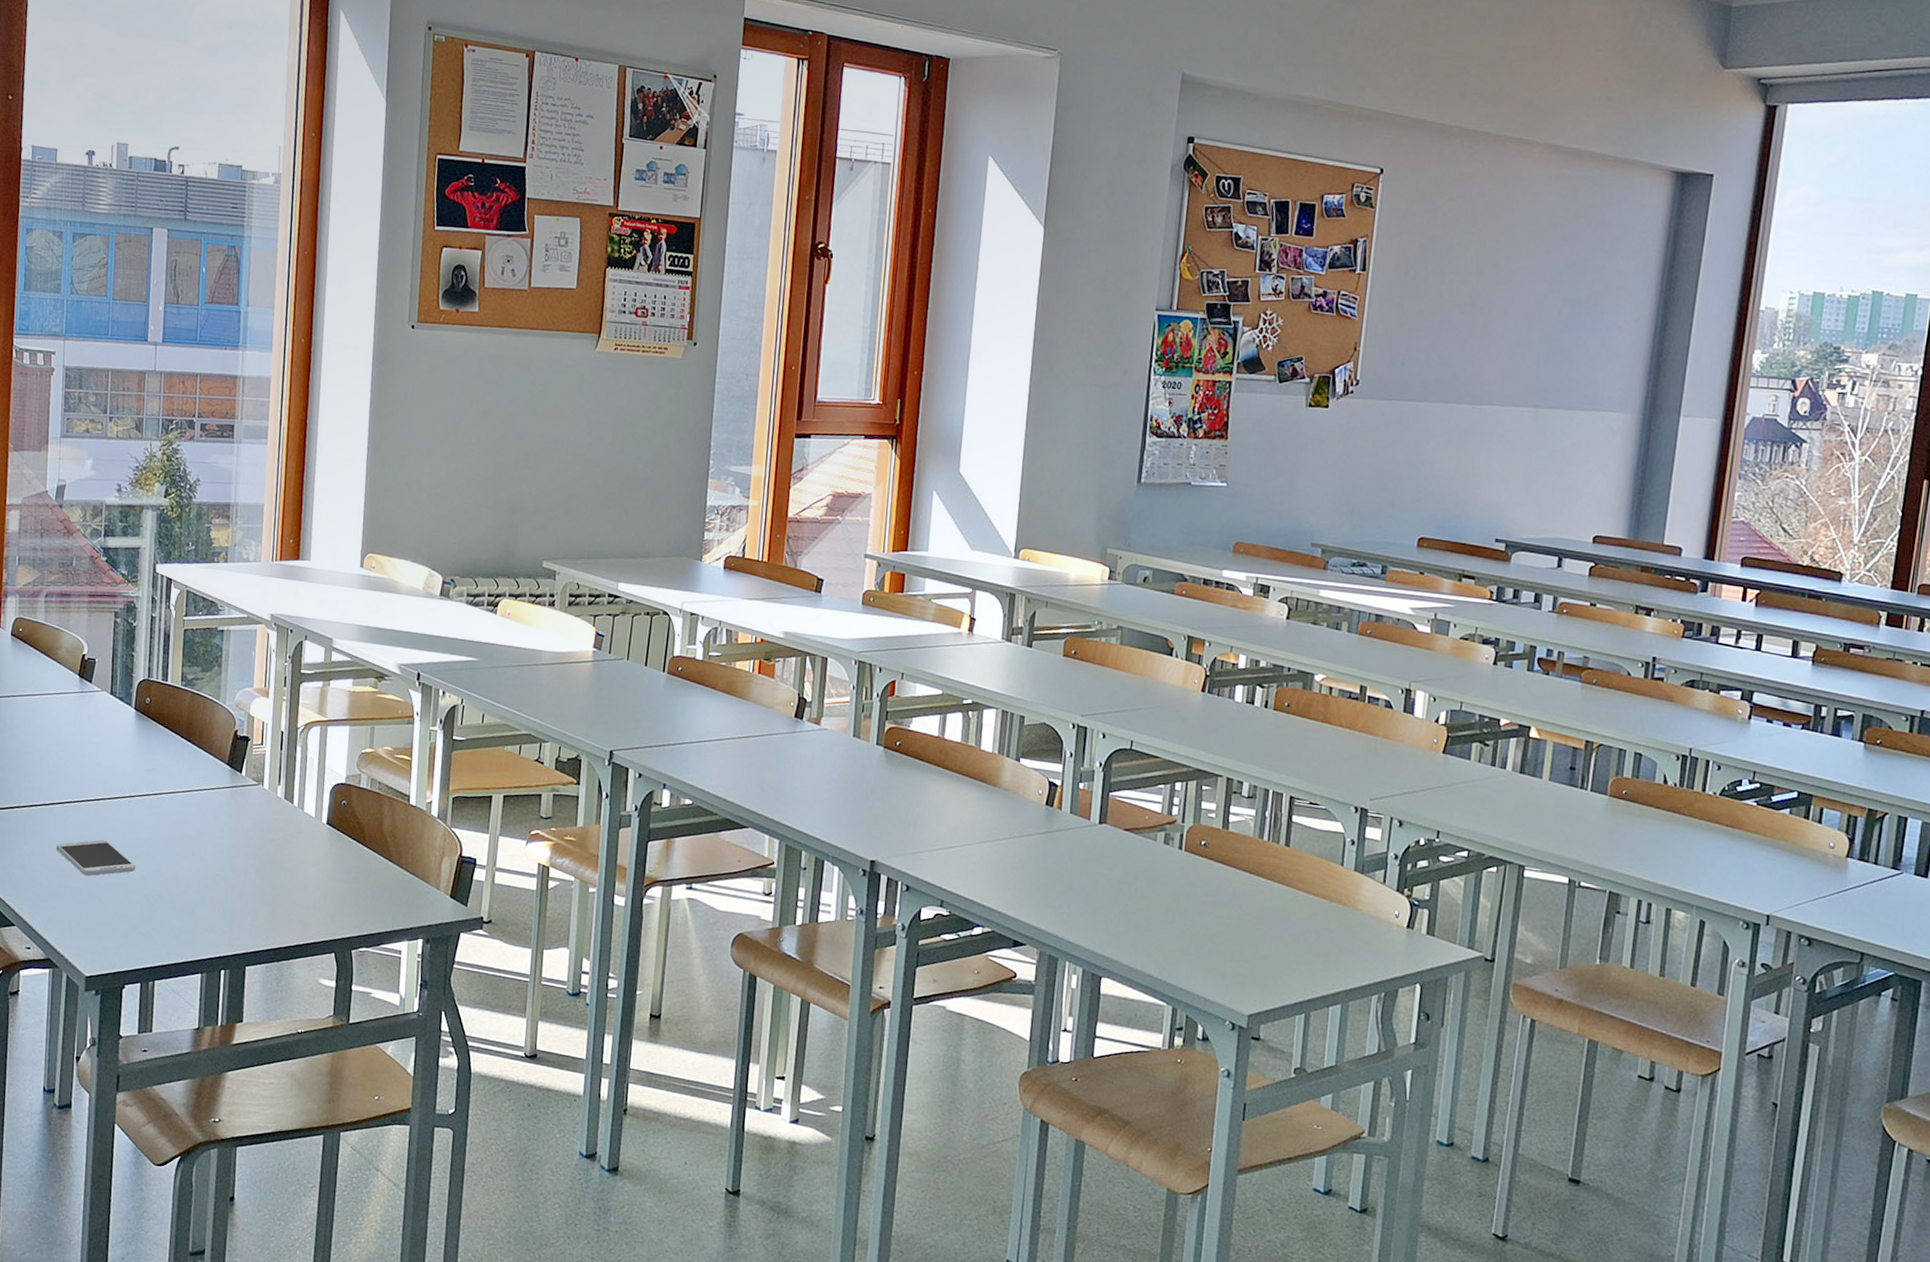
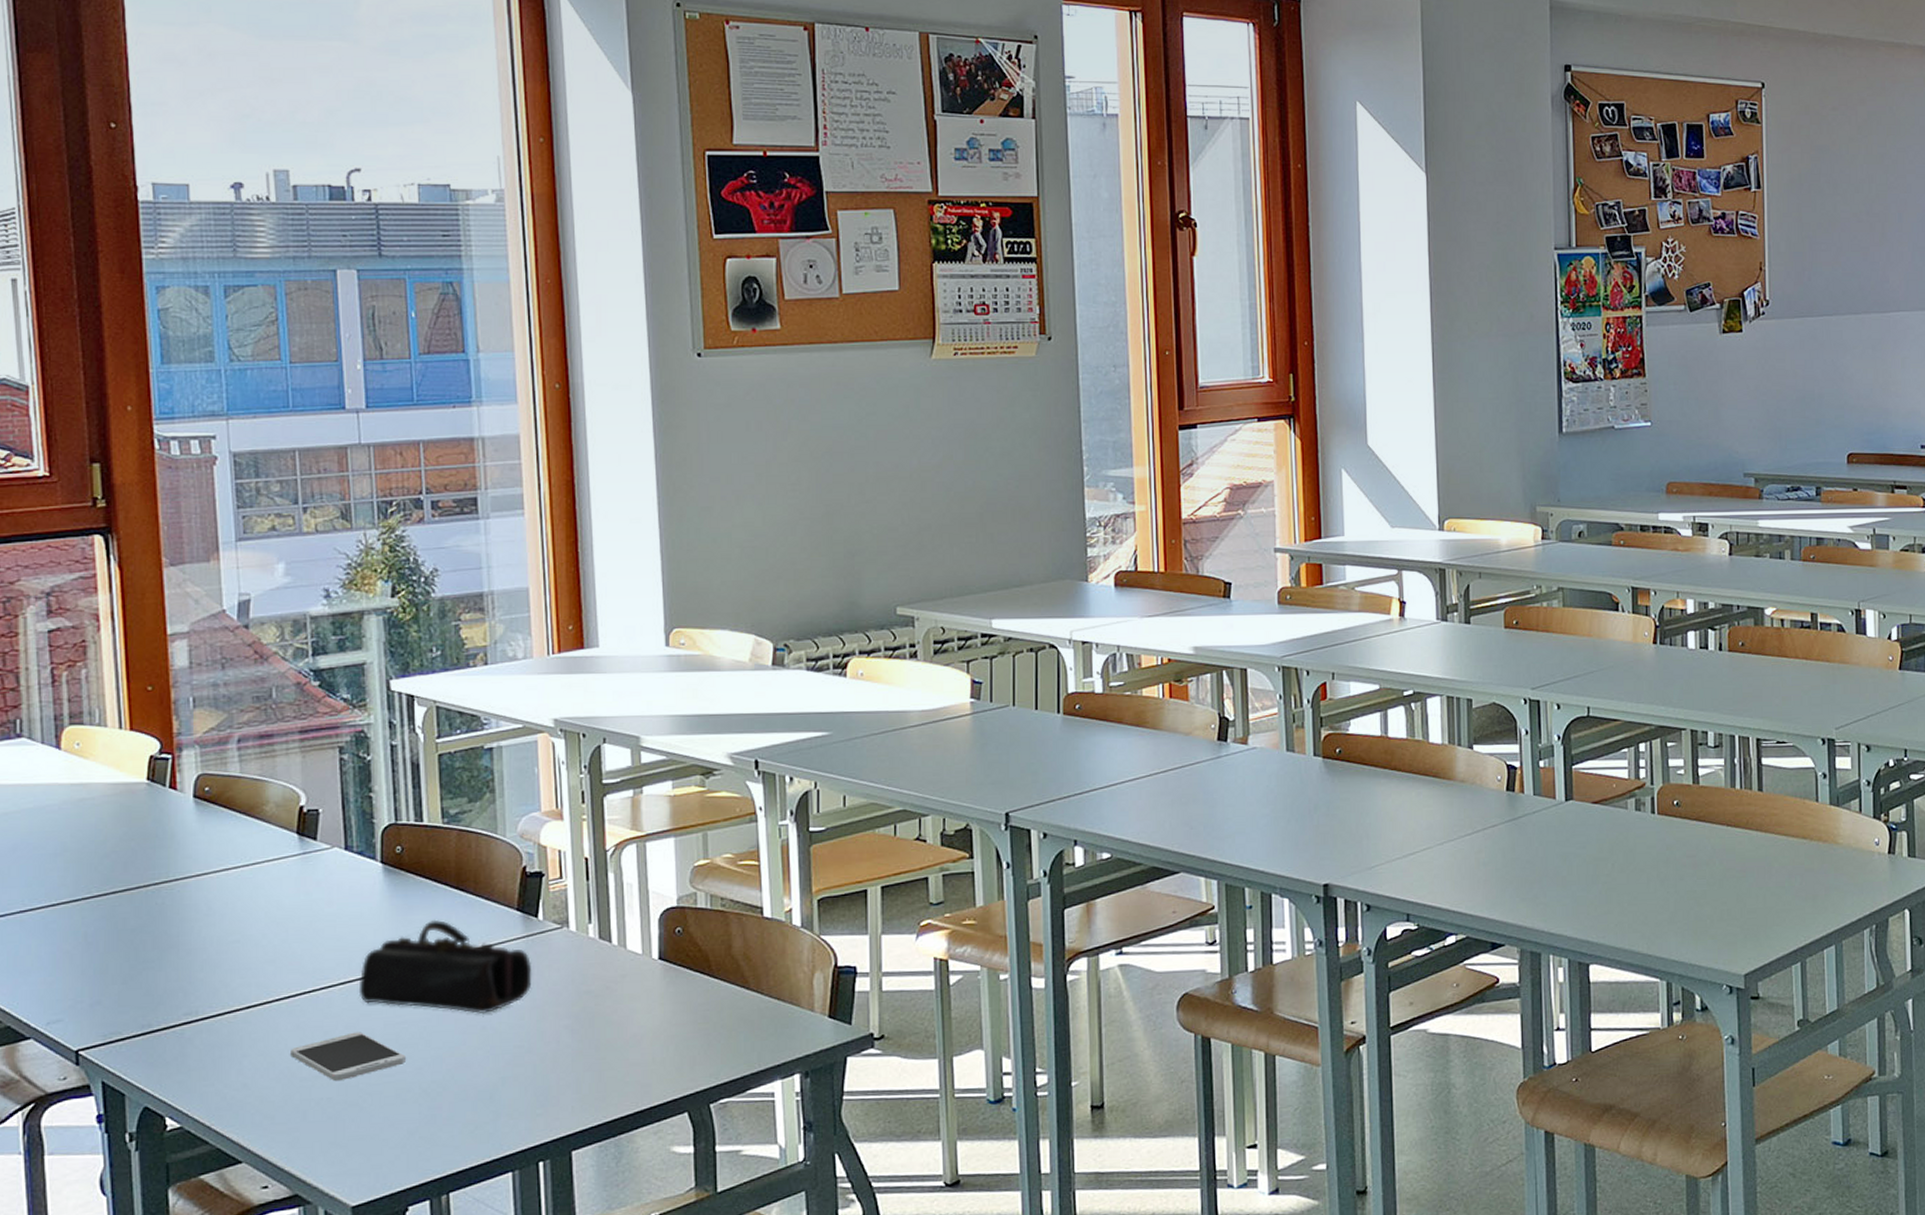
pencil case: none [108,761,234,844] -> present [358,919,532,1015]

